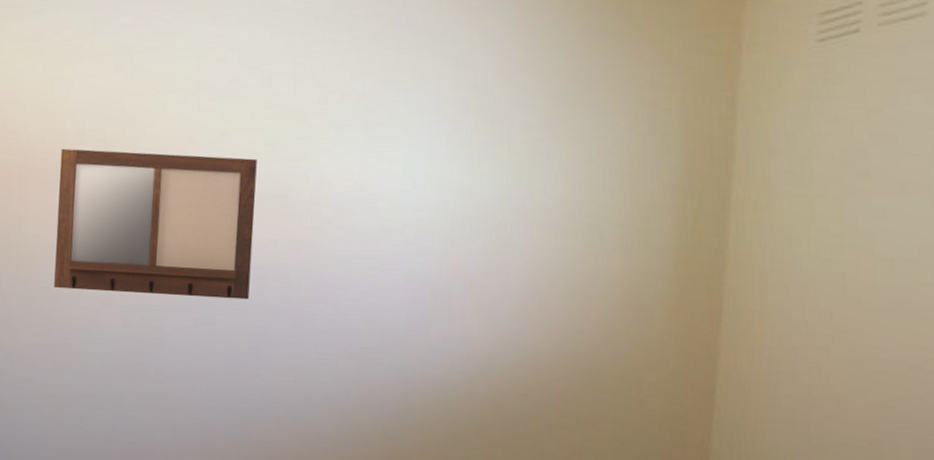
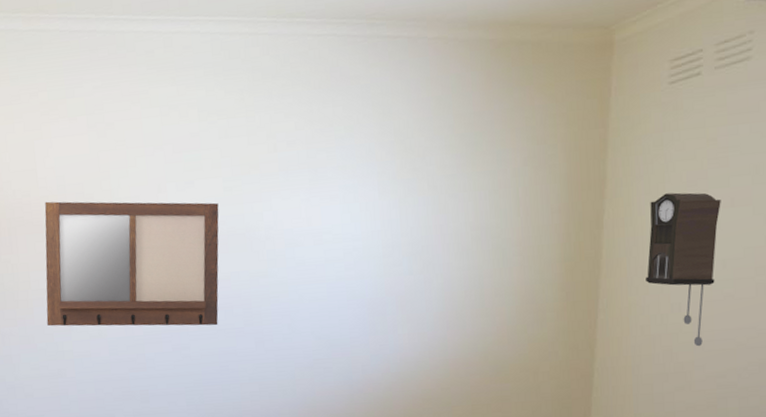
pendulum clock: none [785,173,887,366] -> present [646,192,721,347]

